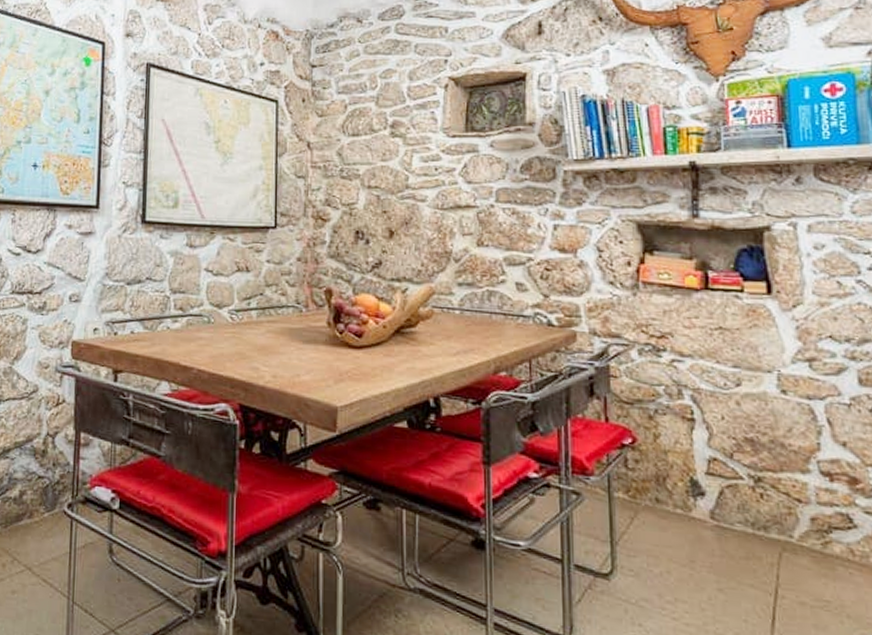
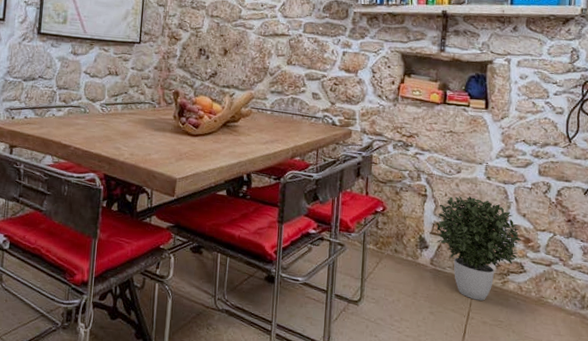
potted plant: none [713,418,844,571] -> present [436,196,521,301]

